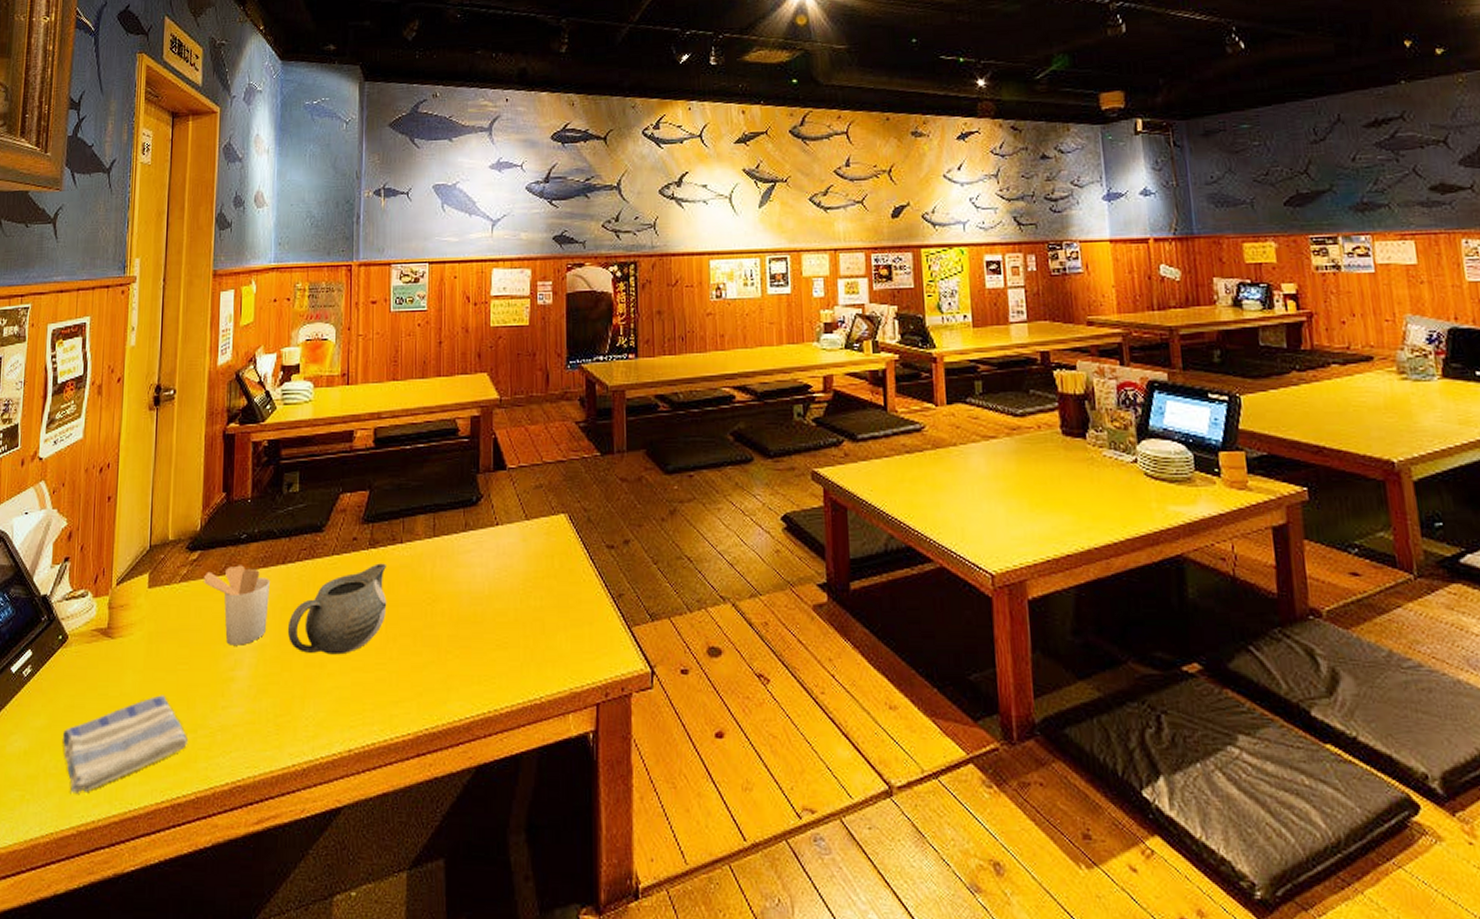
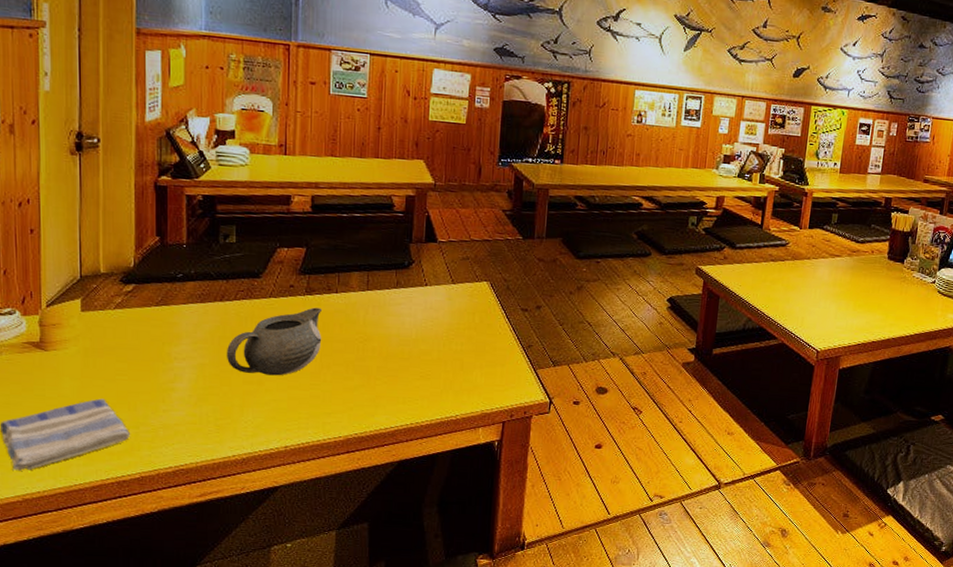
utensil holder: present [203,565,271,645] -> none [139,299,209,364]

